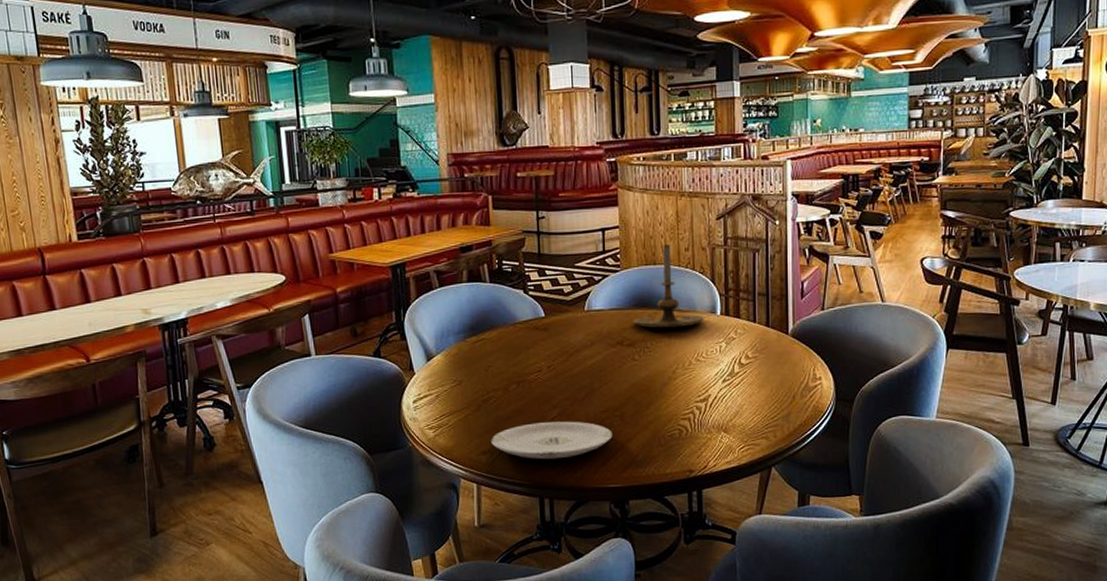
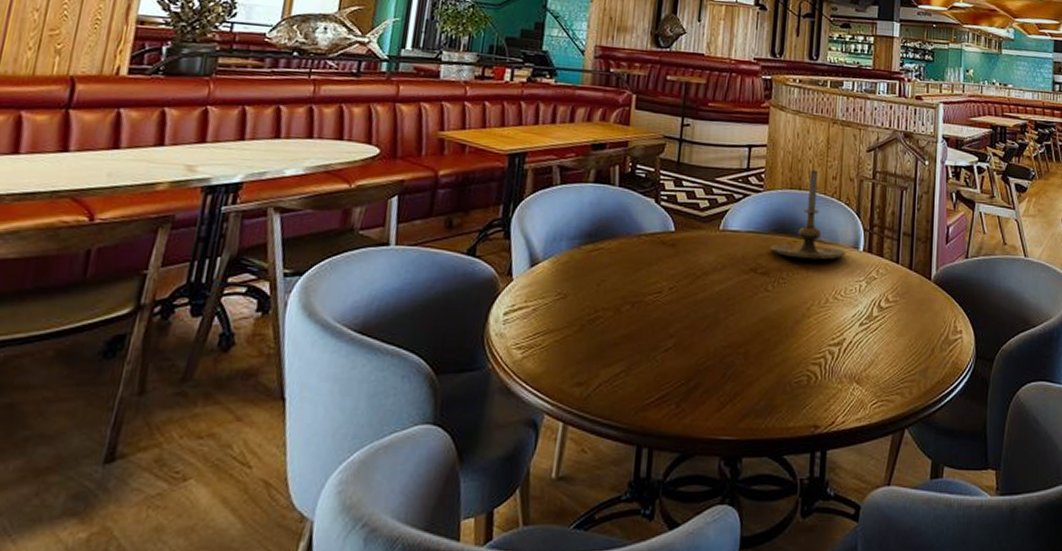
plate: present [491,421,613,460] -> none [589,353,733,400]

